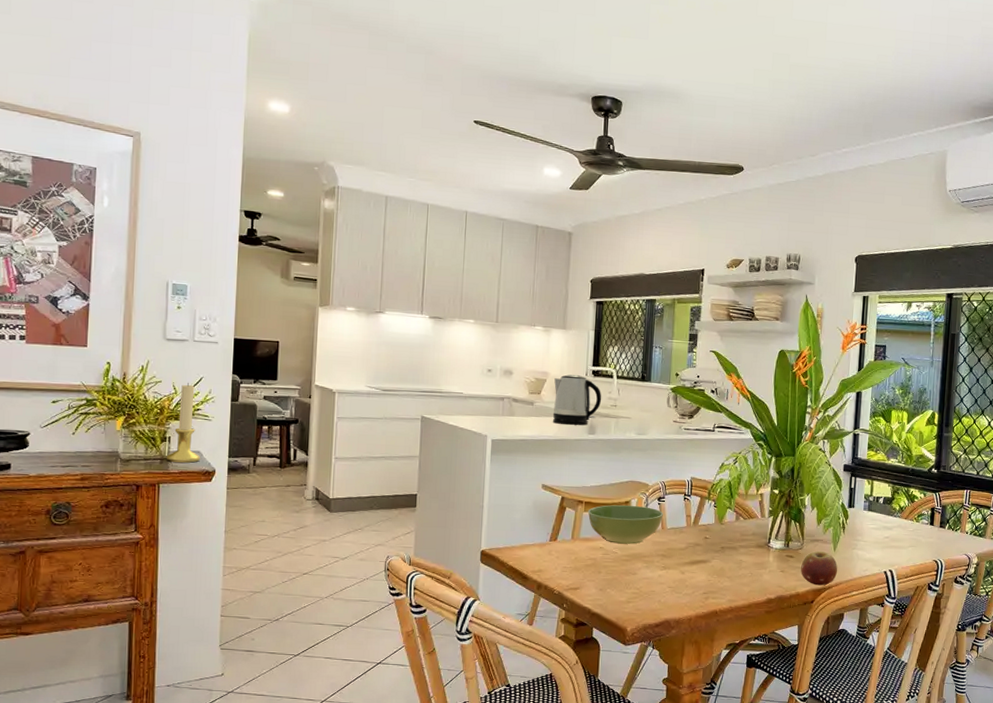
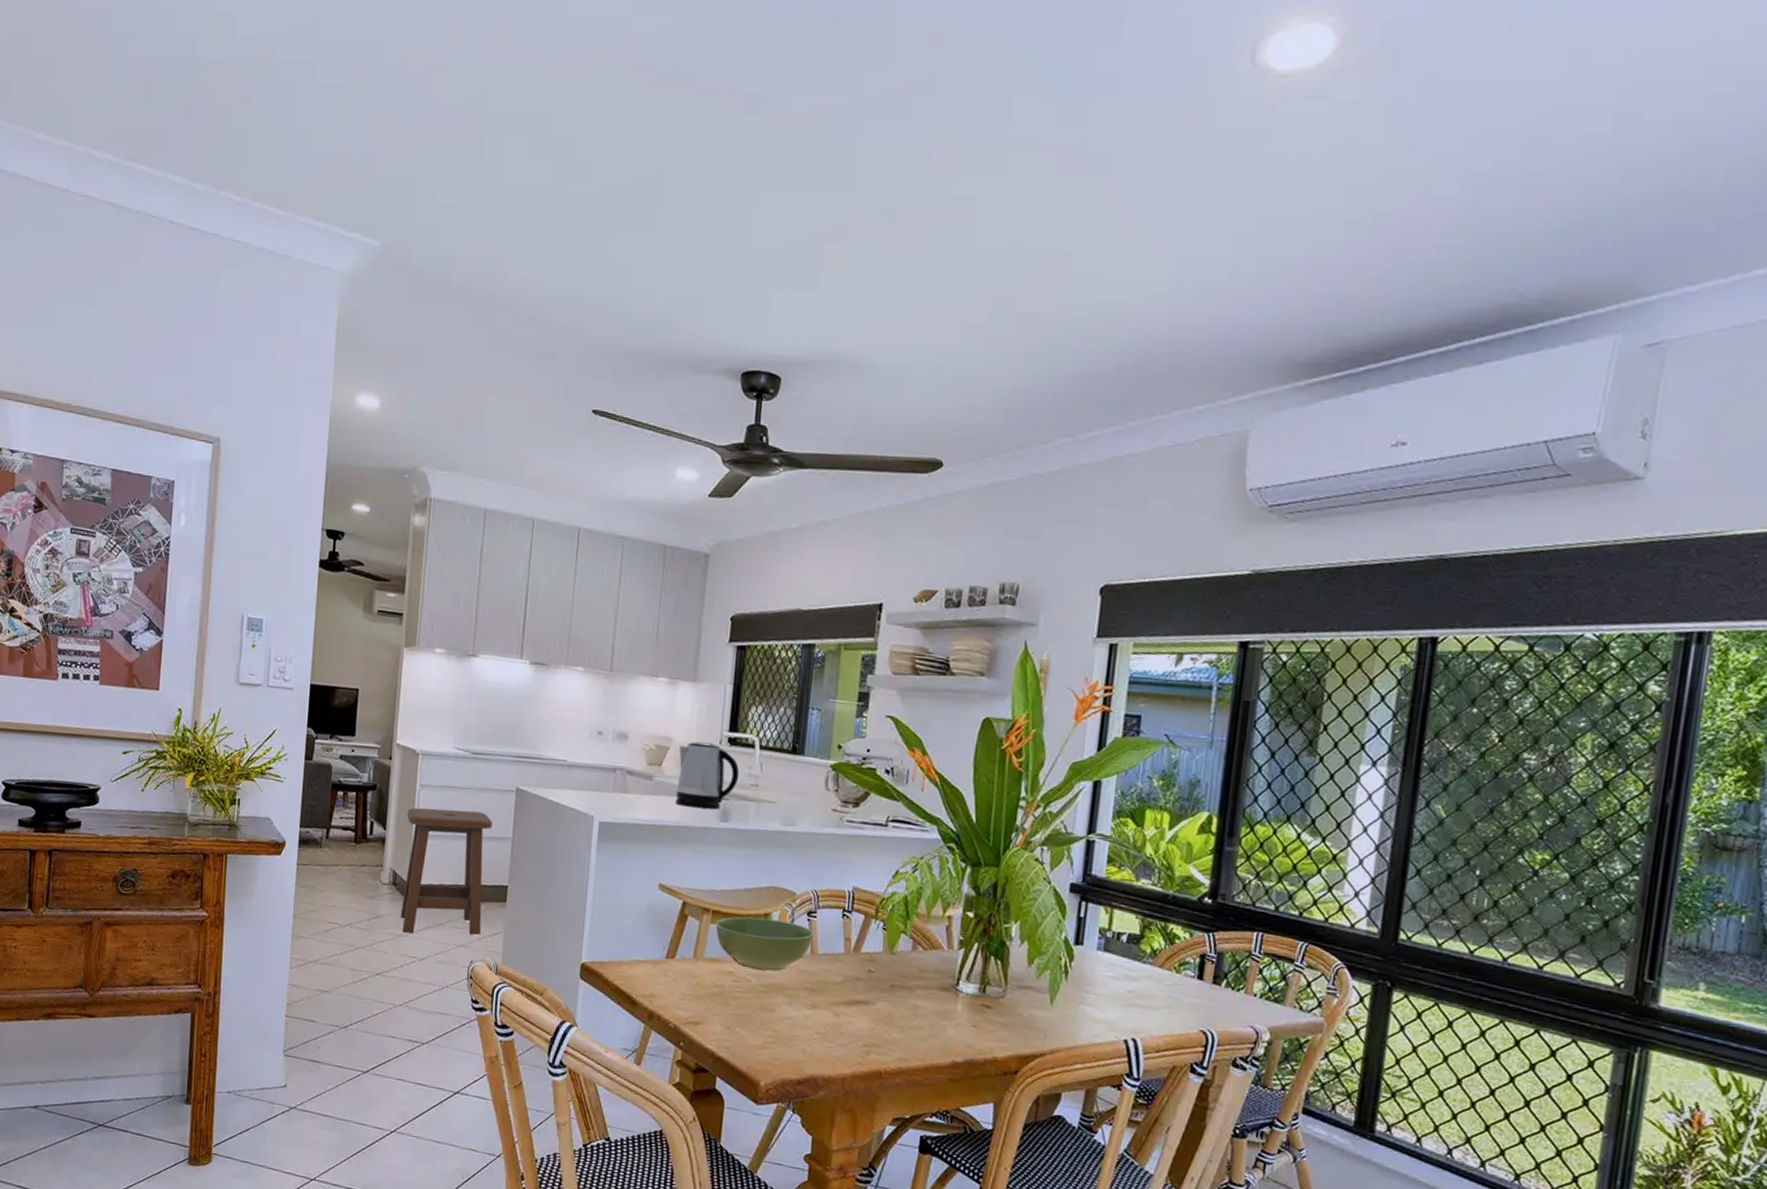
candle holder: present [166,382,200,464] -> none [234,735,270,832]
stool: none [323,436,402,539] -> present [400,807,493,936]
fruit: present [801,551,838,586] -> none [1001,1002,1055,1052]

